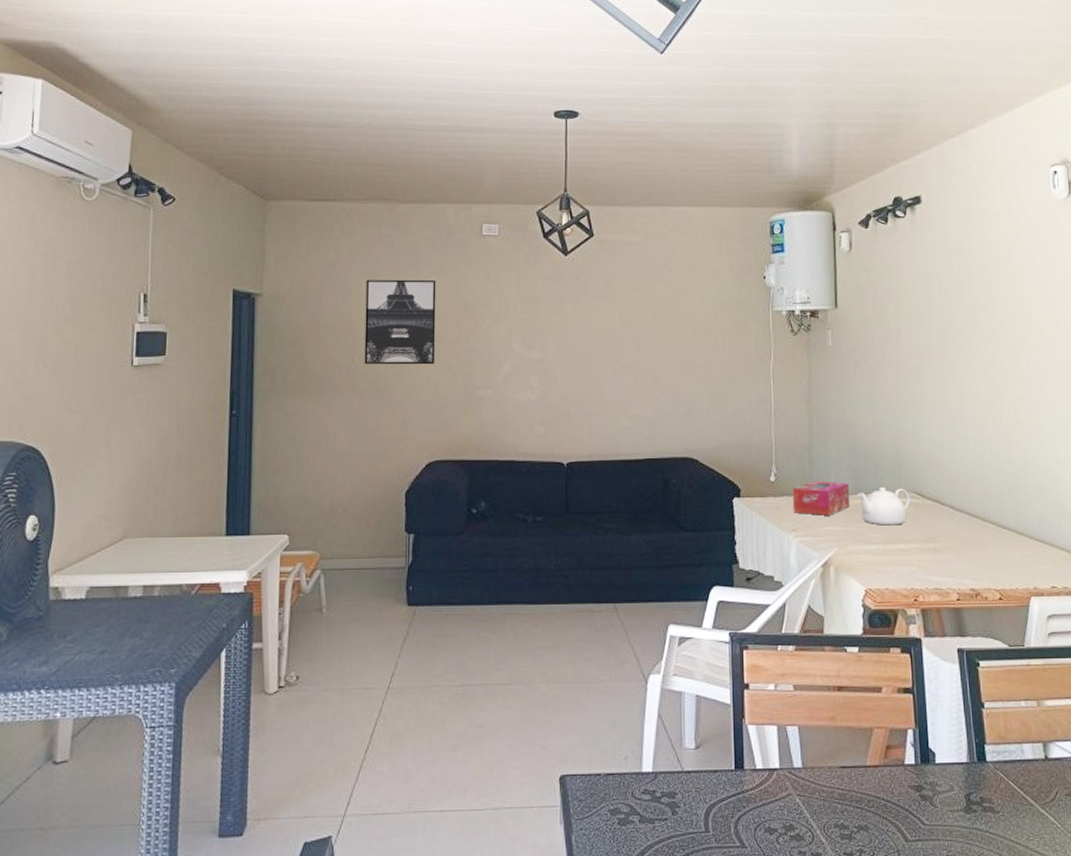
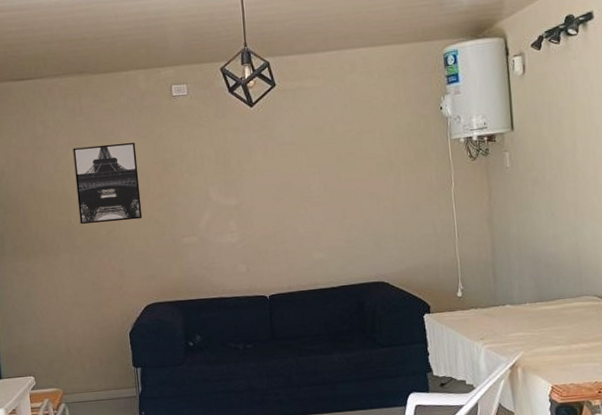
tissue box: present [792,481,850,516] -> none [478,292,534,324]
teapot: present [857,487,910,526] -> none [540,292,592,328]

